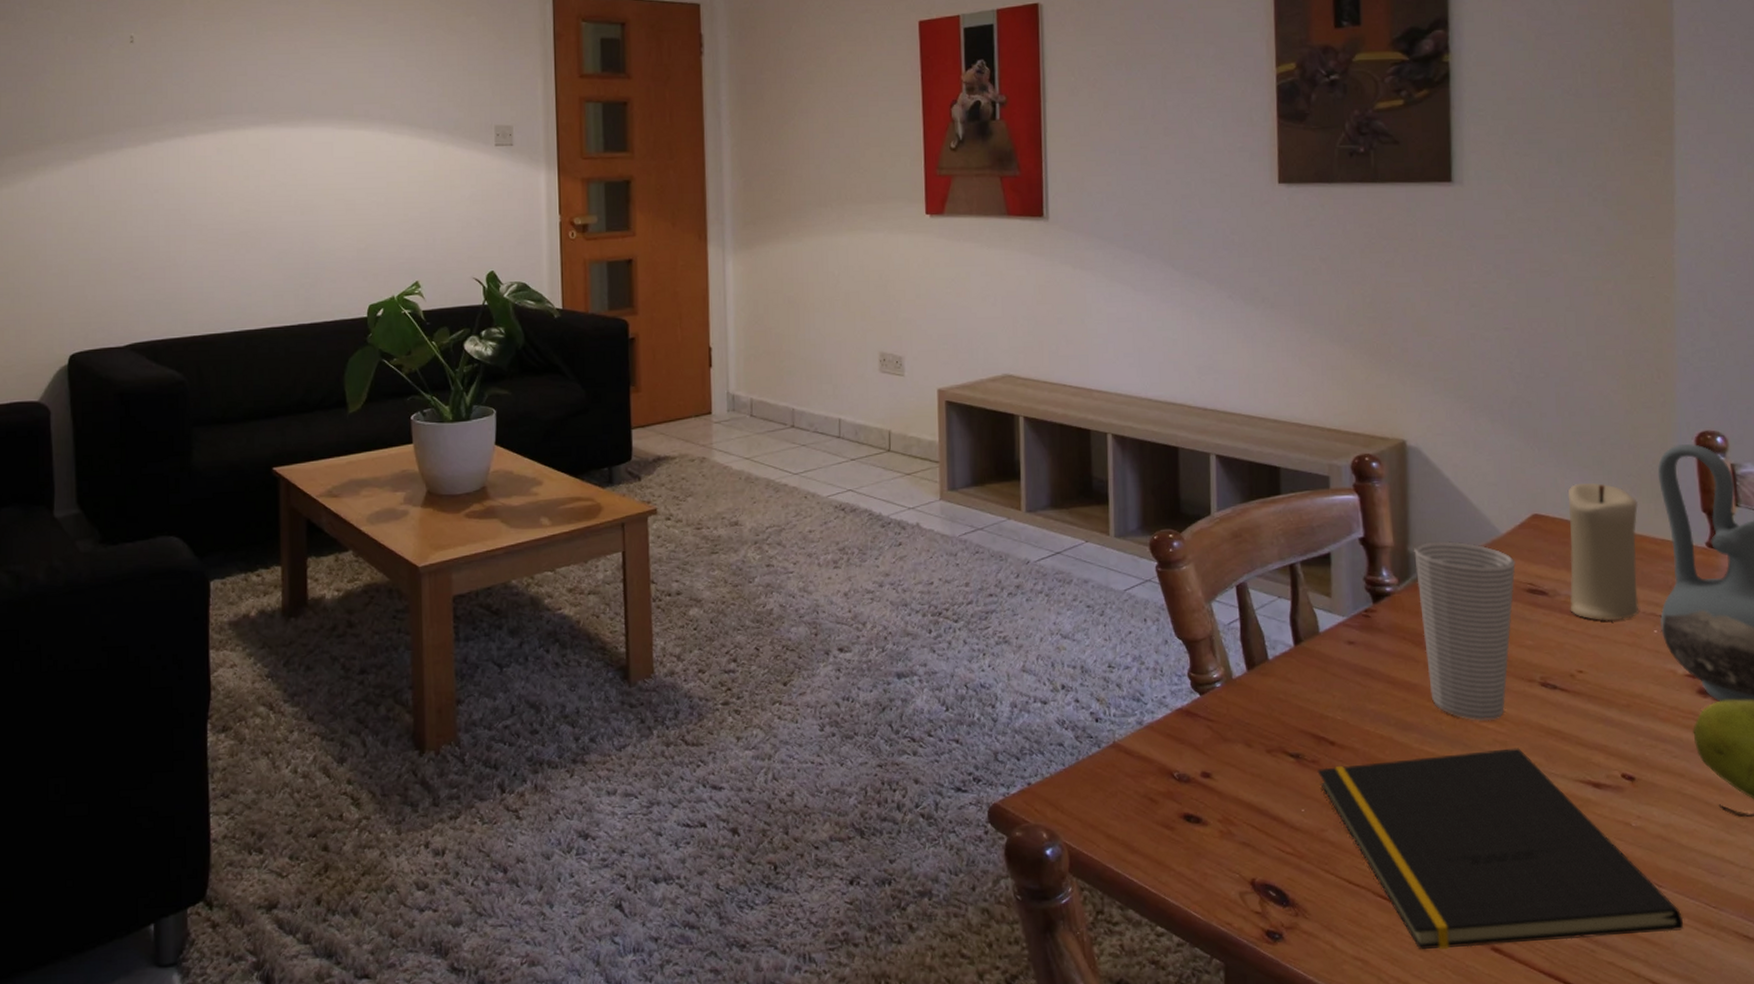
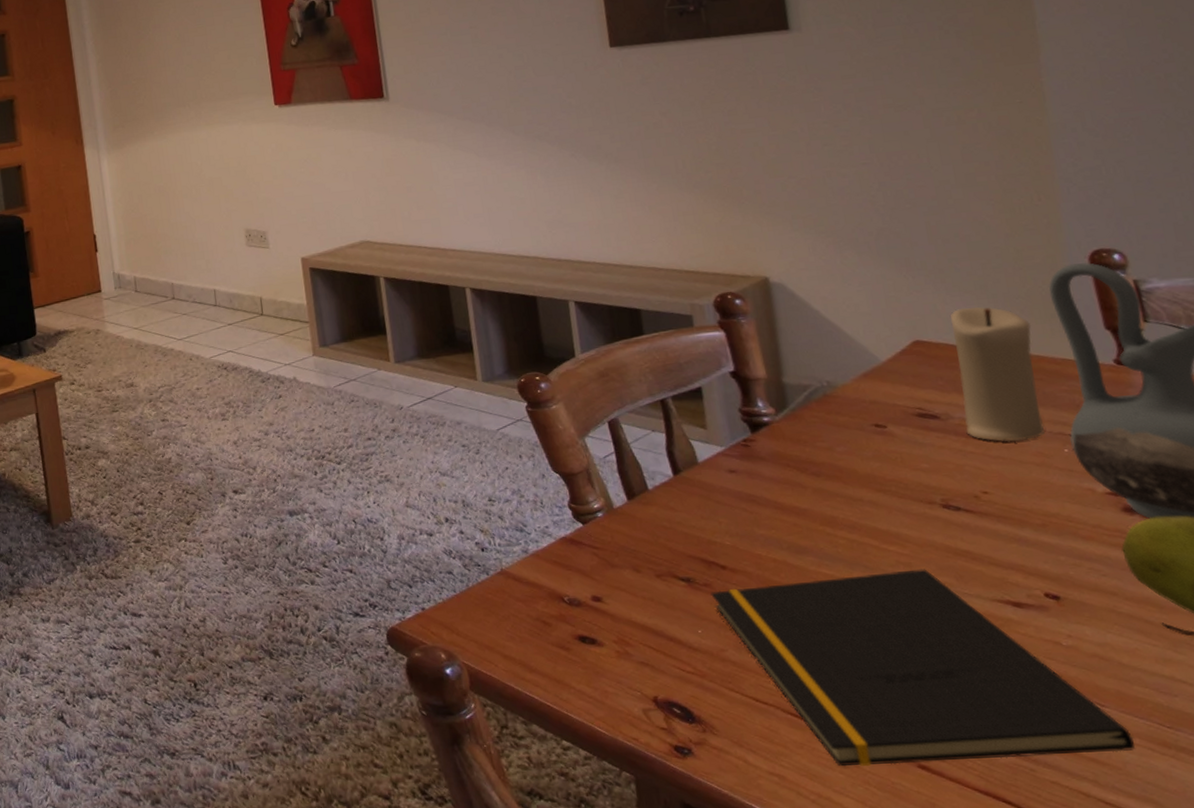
cup: present [1414,541,1516,721] -> none [789,371,905,544]

